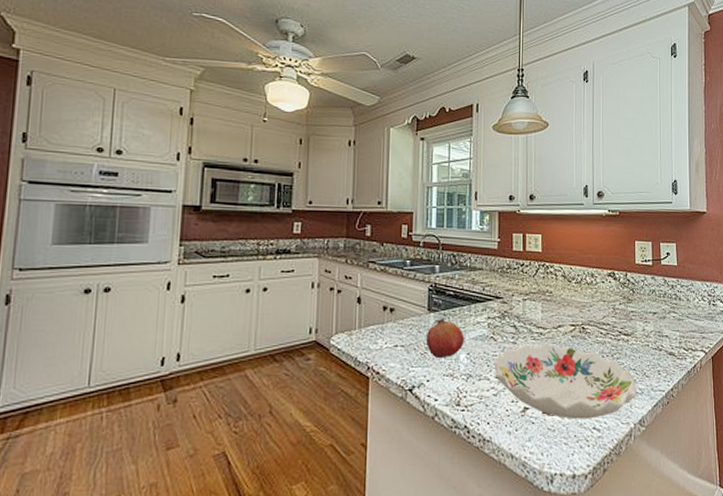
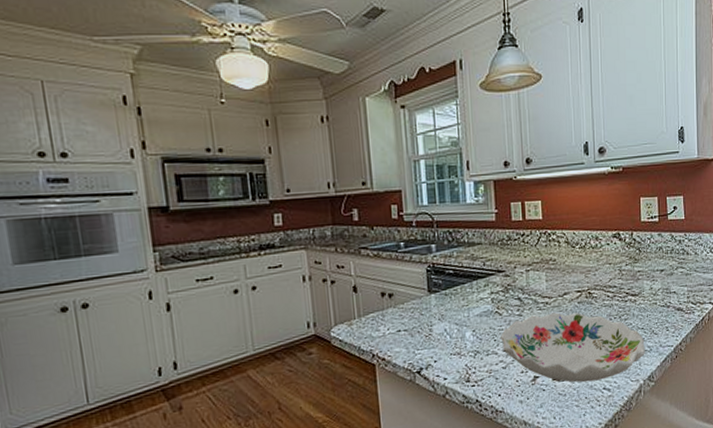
fruit: present [425,317,465,358] -> none [428,297,469,338]

